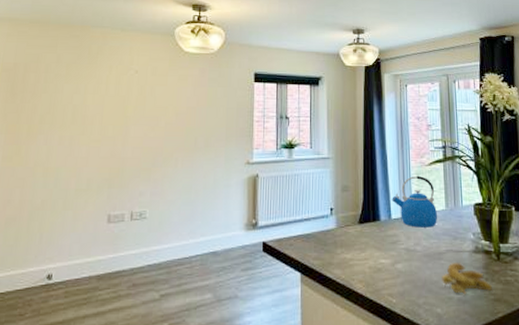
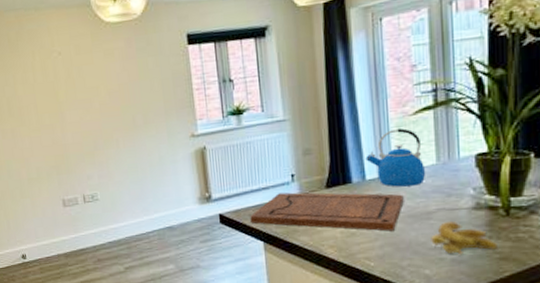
cutting board: none [291,225,421,269] -> present [250,192,404,231]

